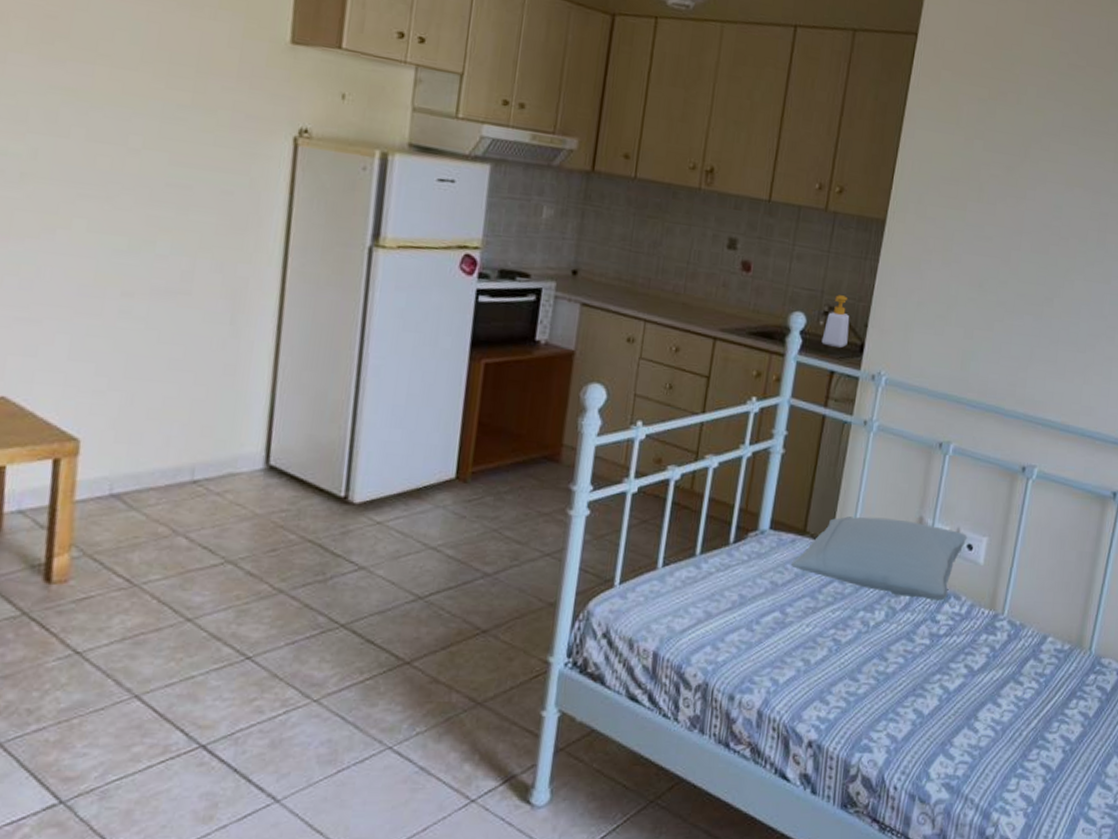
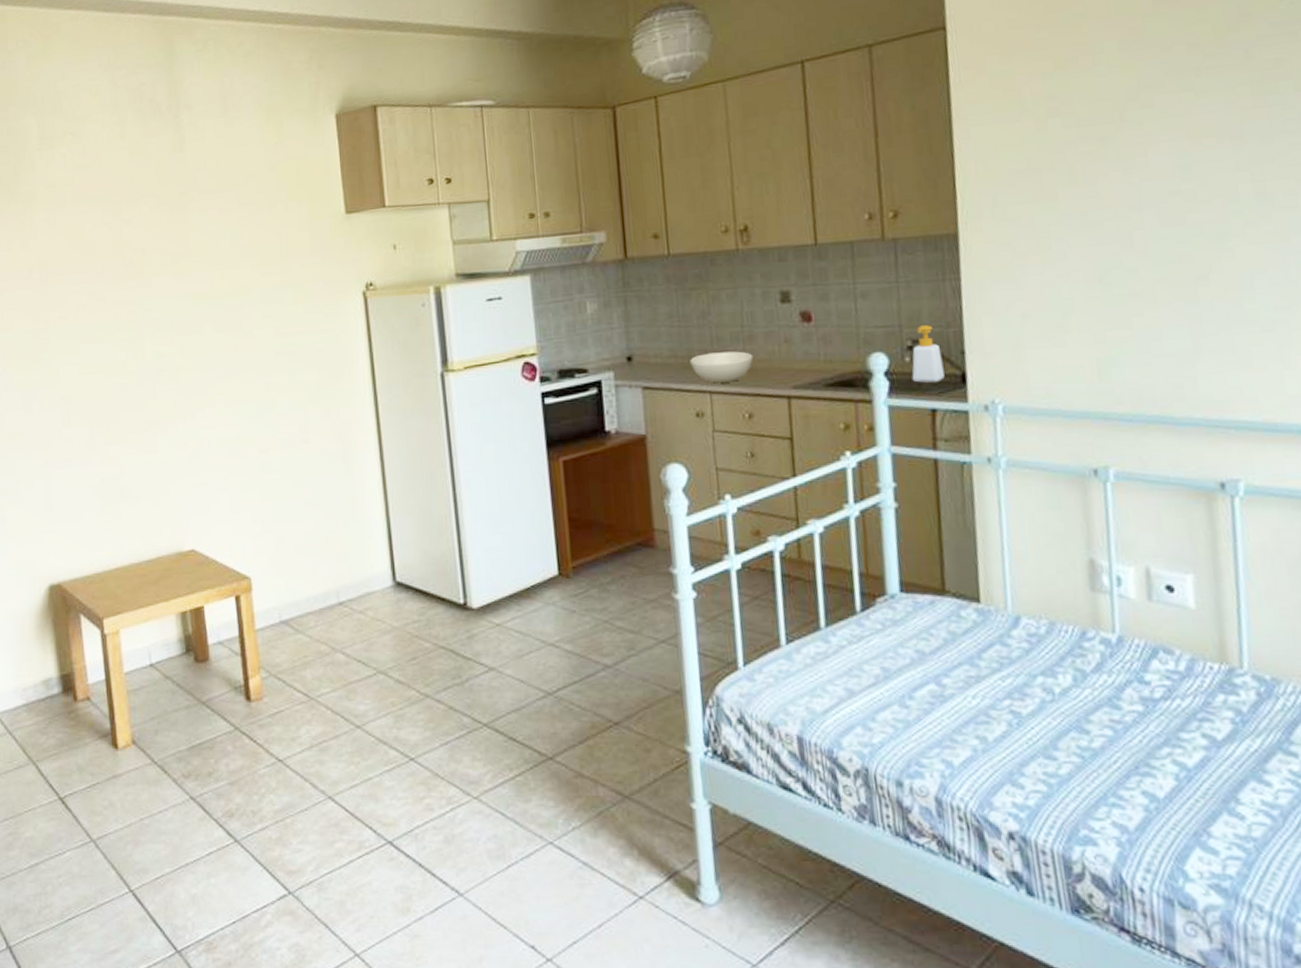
bowl: none [632,282,692,315] -> present [690,351,754,383]
pillow: present [791,516,968,601] -> none [936,565,1163,657]

